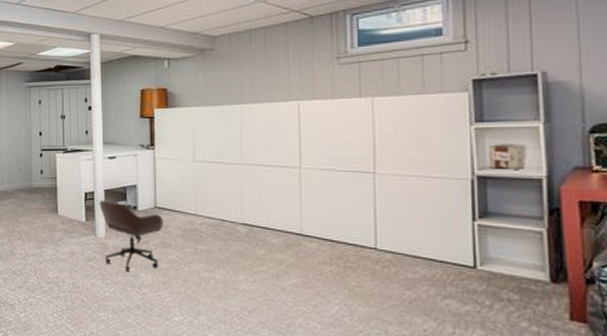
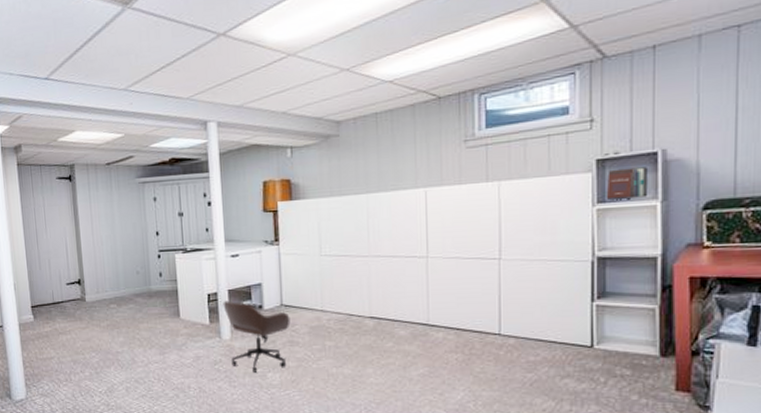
books: none [484,88,528,119] -> present [606,167,647,200]
box: present [487,144,526,171] -> none [607,223,643,251]

